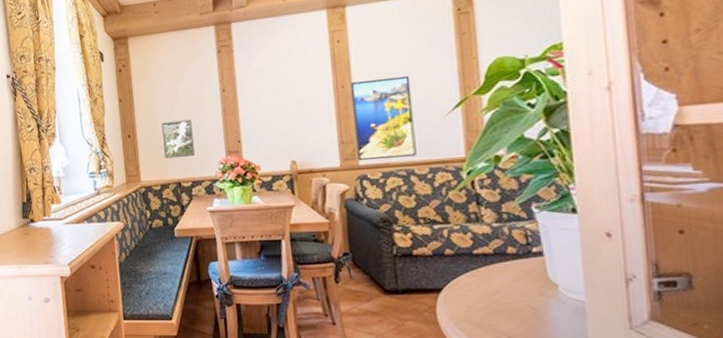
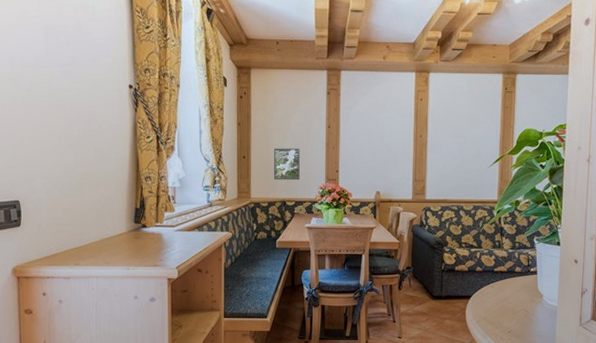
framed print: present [350,75,417,161] -> none [425,133,468,196]

